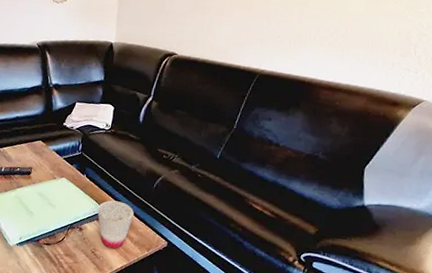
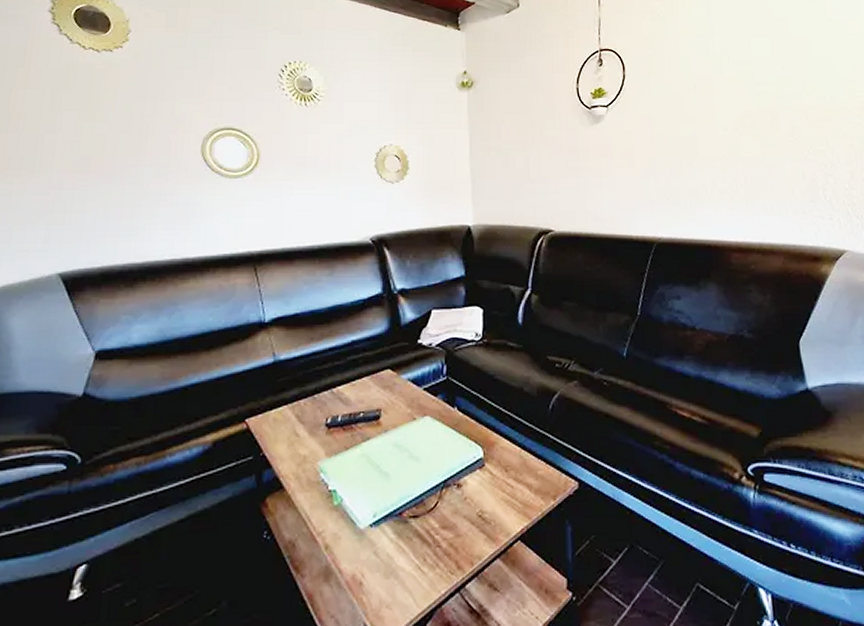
cup: present [97,200,134,249] -> none [479,436,528,506]

